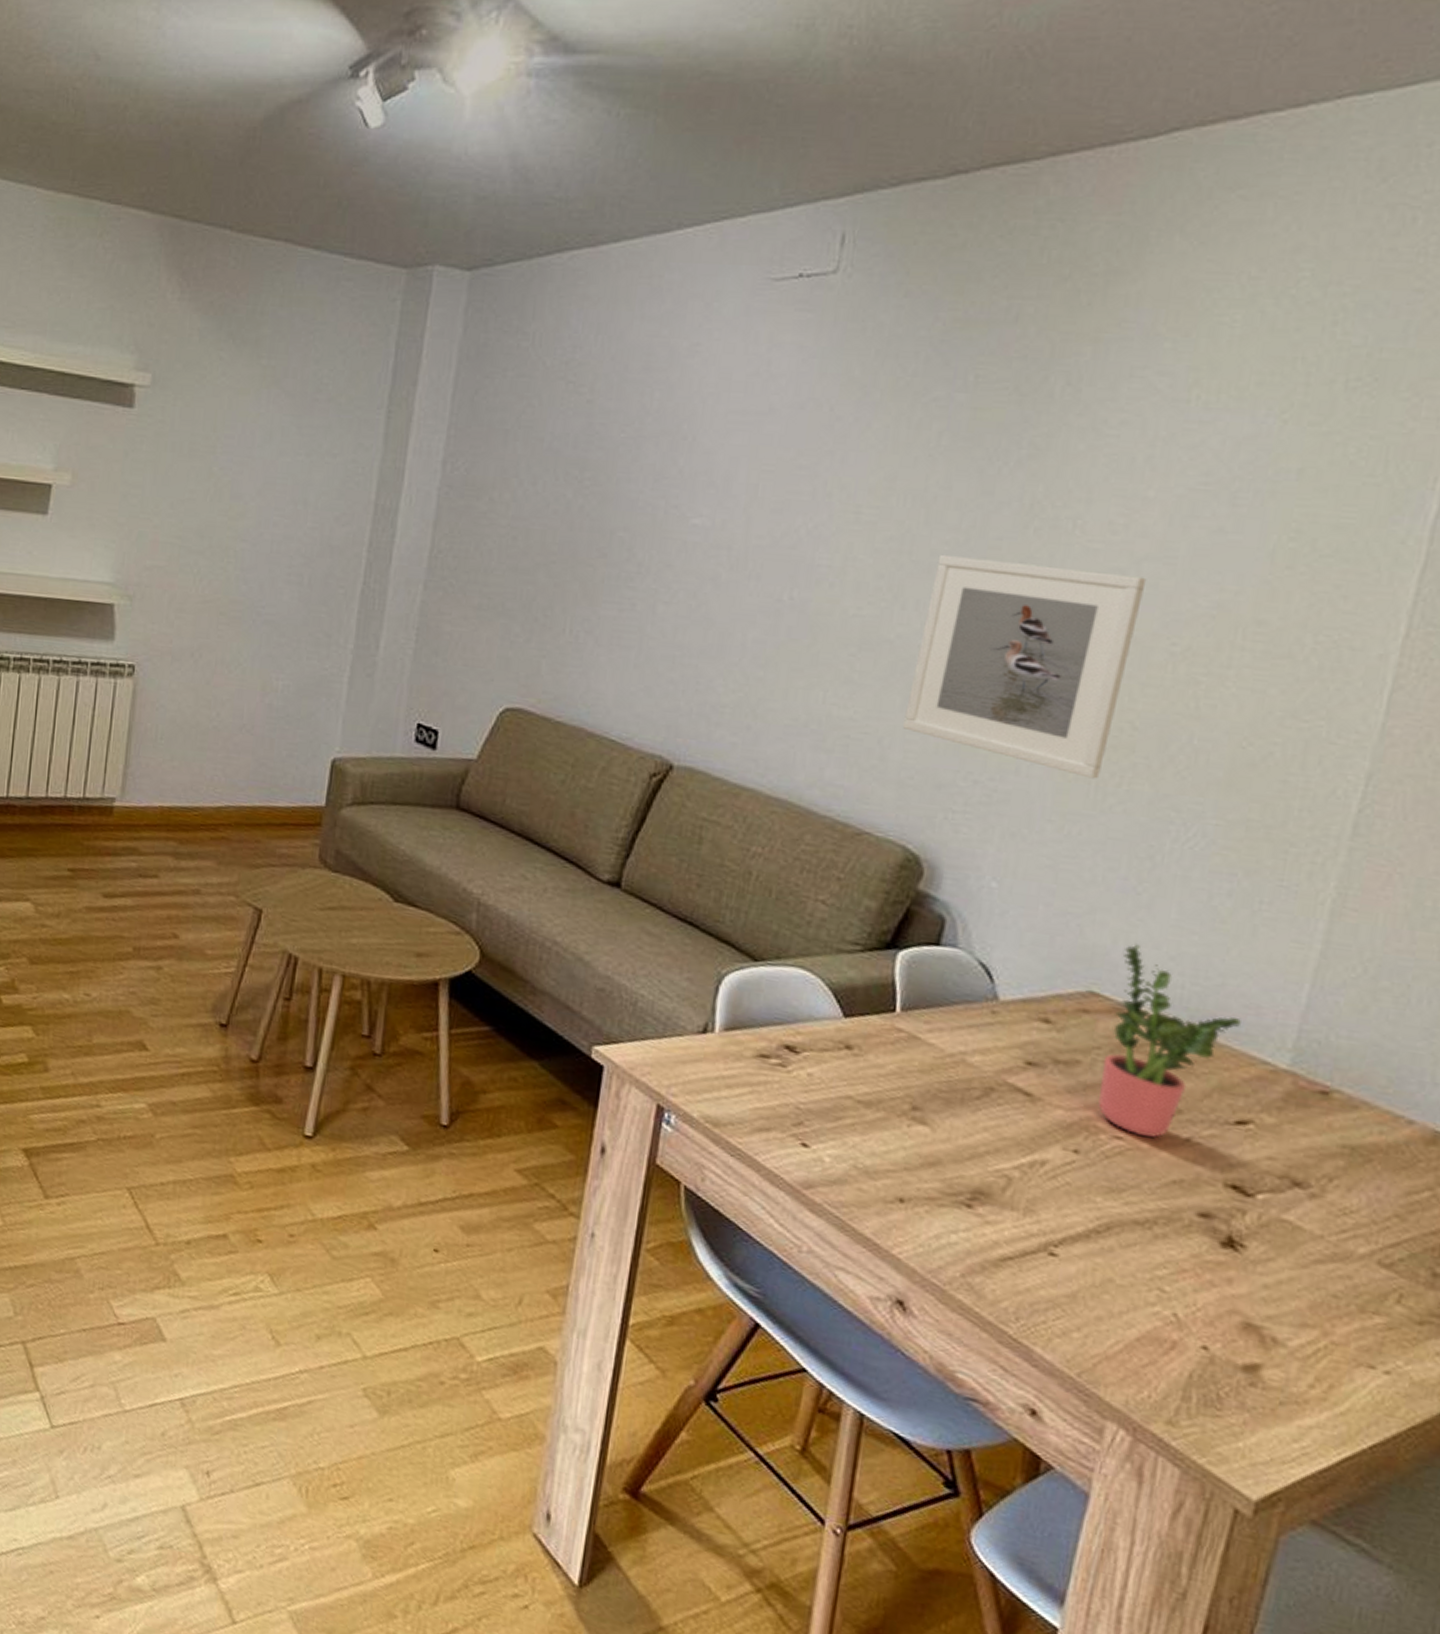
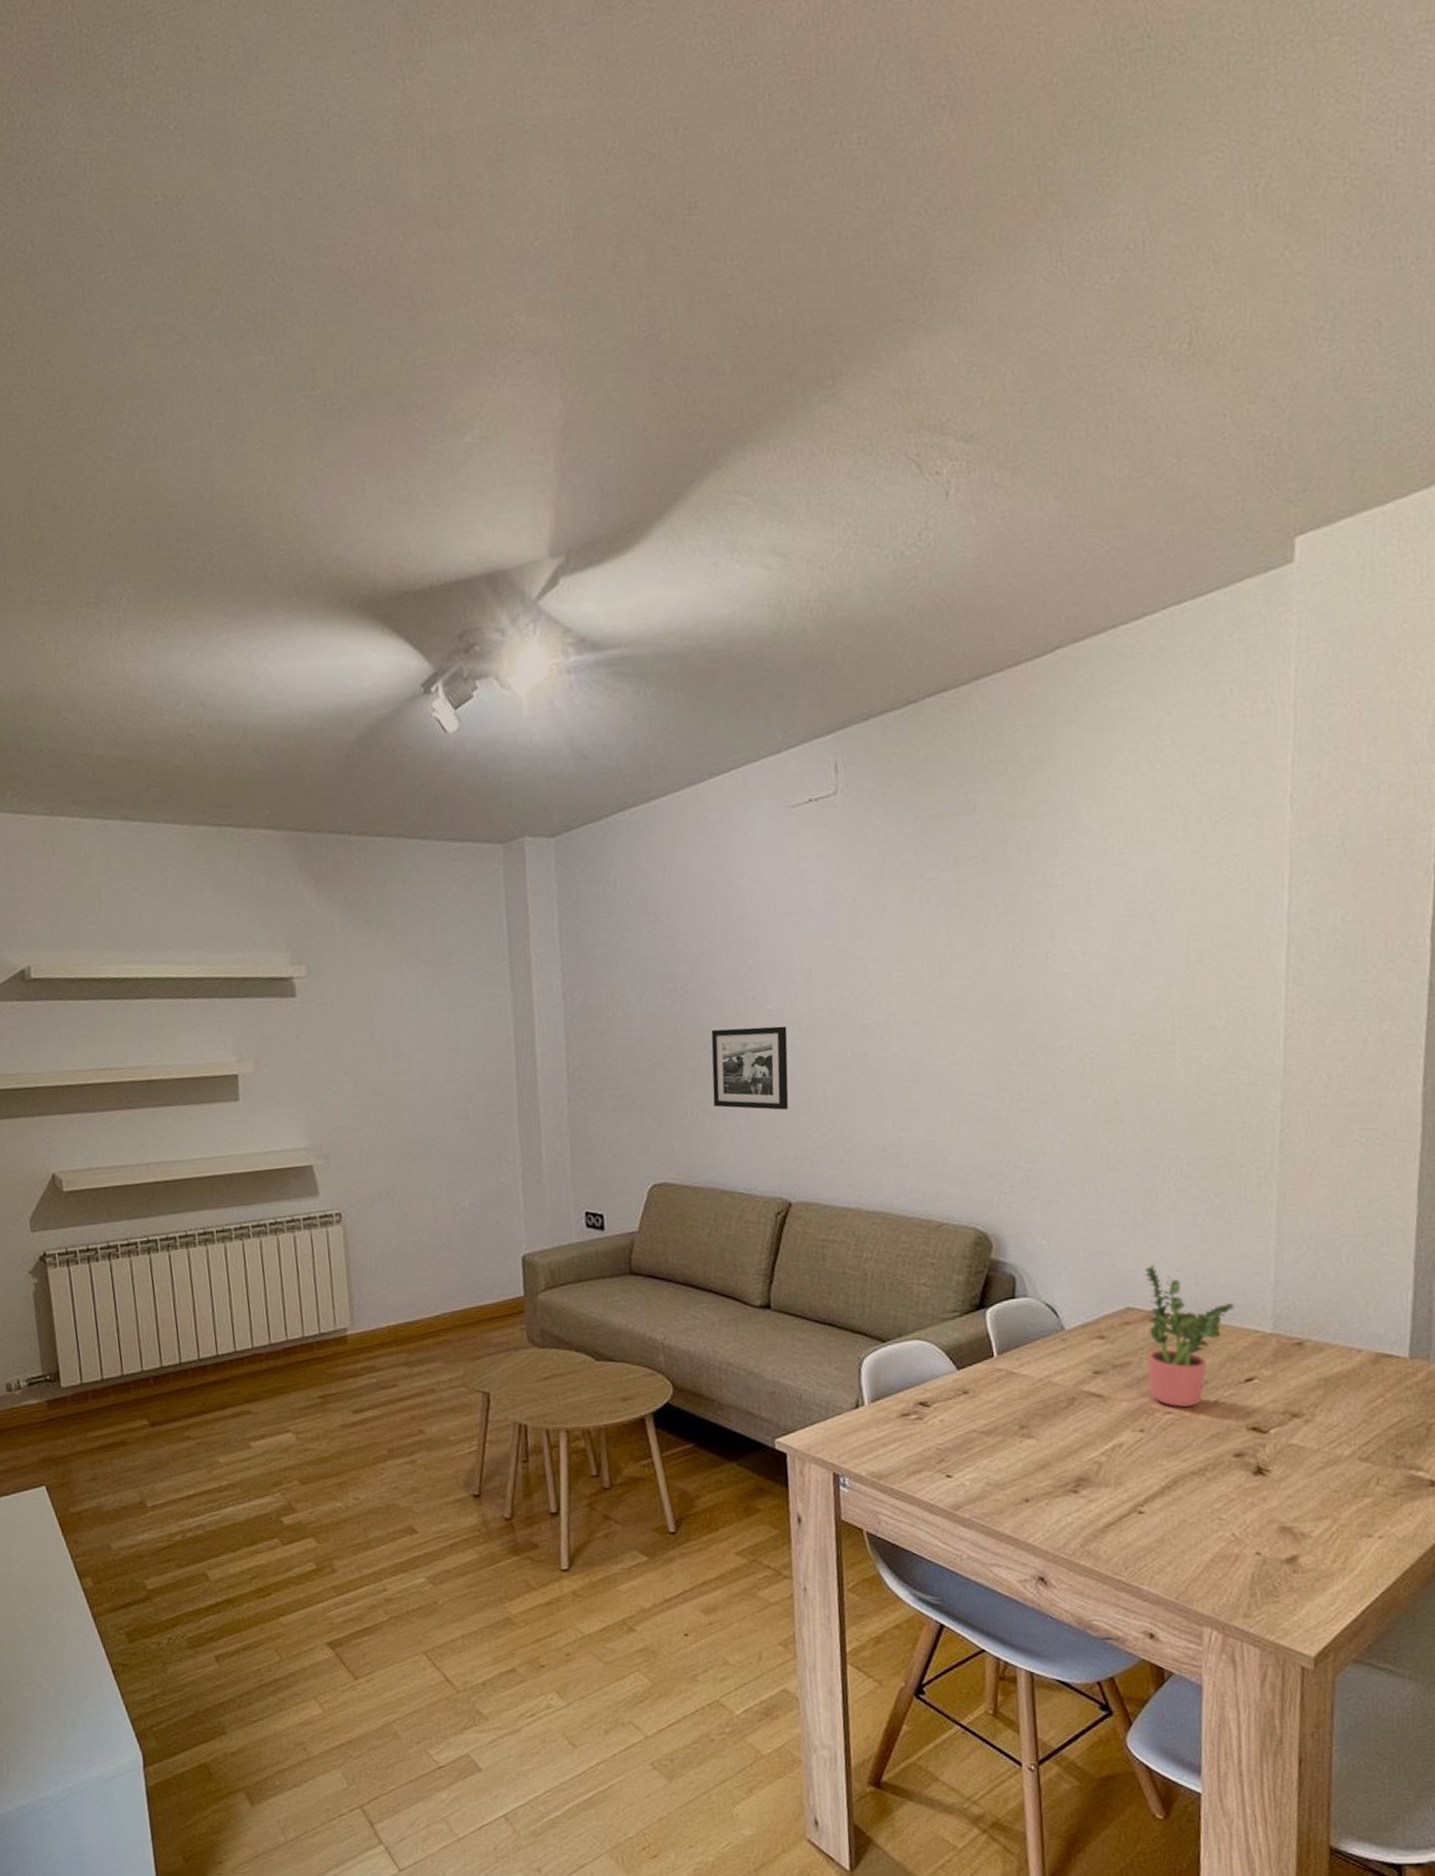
picture frame: none [599,535,712,651] -> present [711,1026,789,1110]
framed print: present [902,554,1147,779] -> none [954,988,1105,1147]

